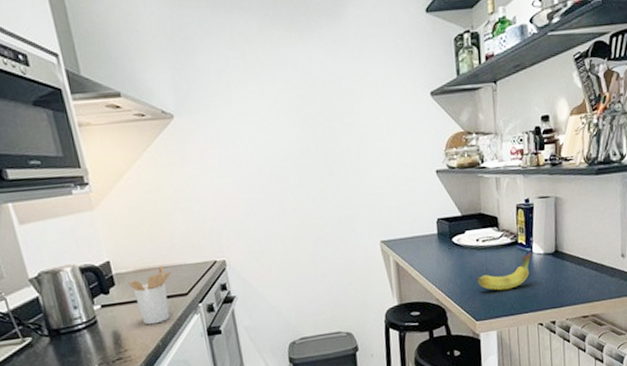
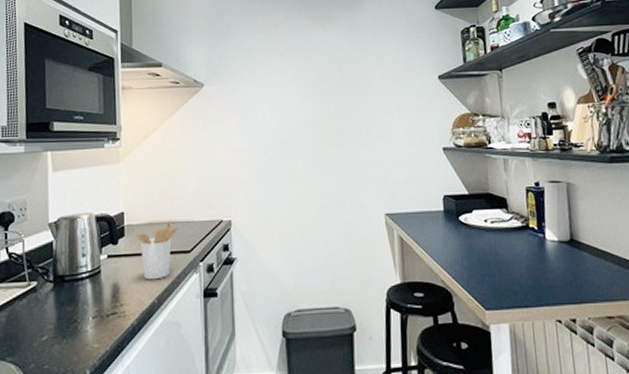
fruit: present [476,253,532,291] -> none [485,239,545,278]

